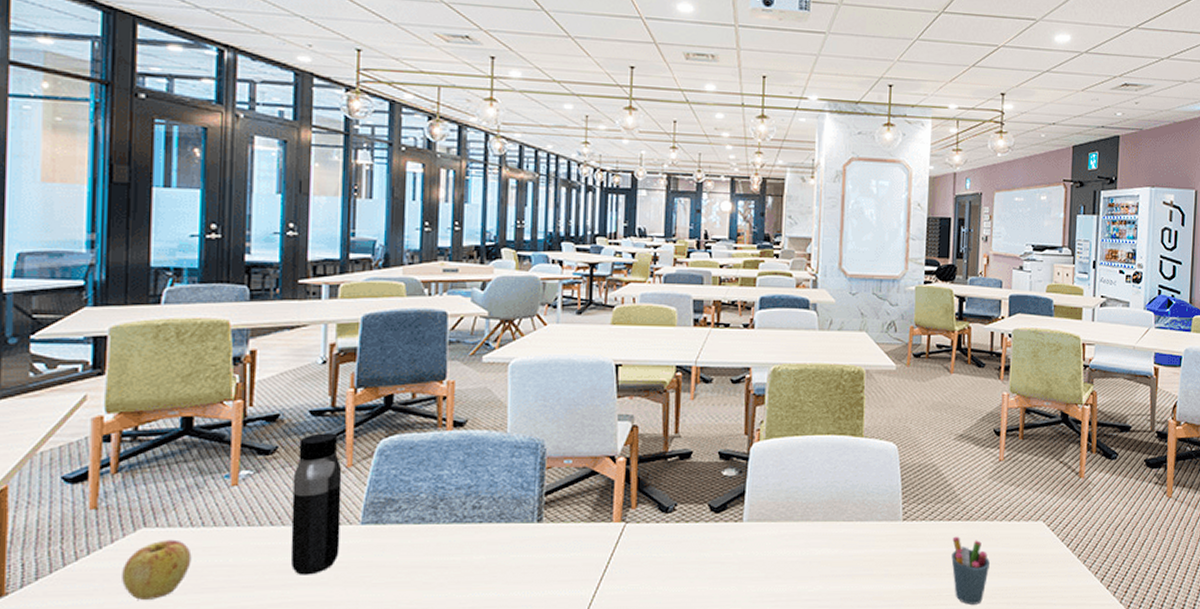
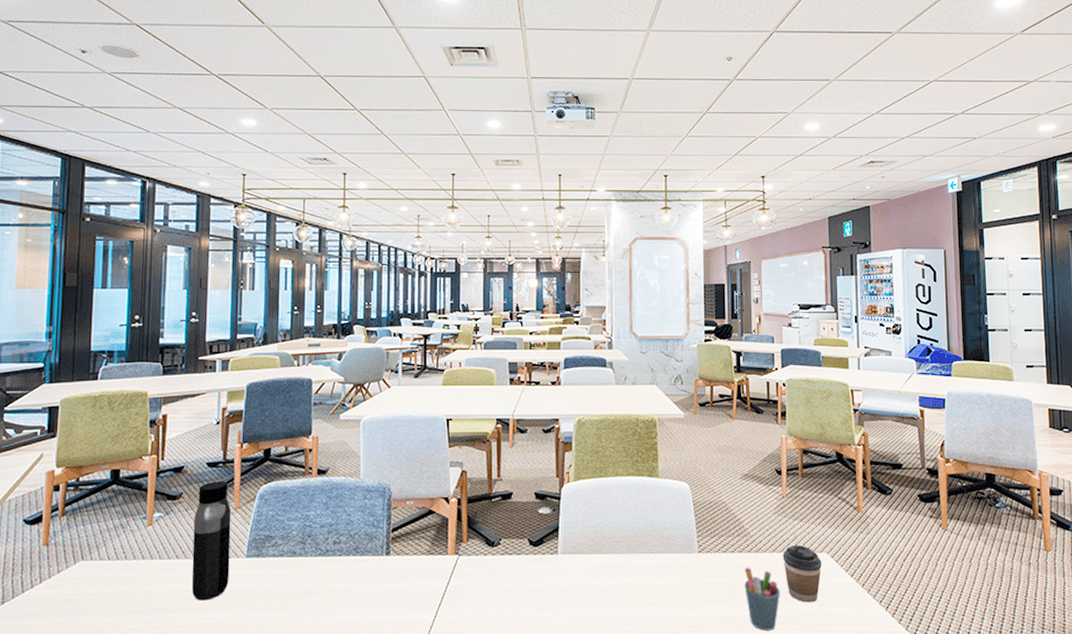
apple: present [122,539,192,600] -> none [65,570,117,621]
coffee cup: none [995,513,1037,575] -> present [783,545,822,603]

